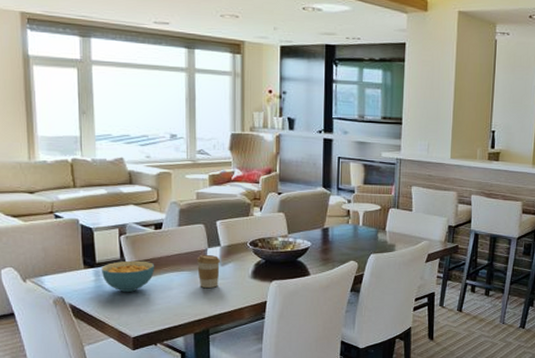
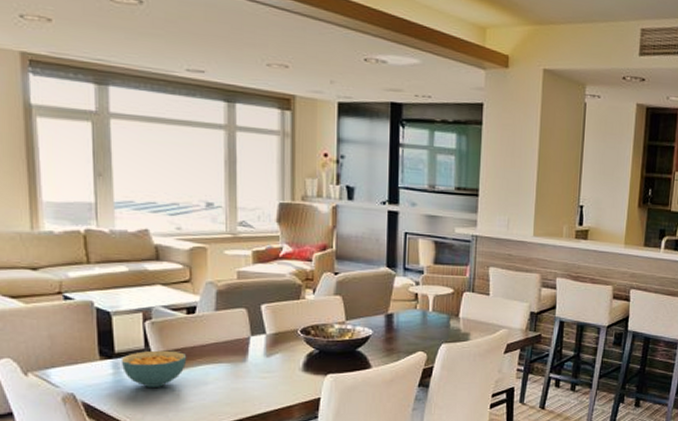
coffee cup: present [197,254,221,288] -> none [238,343,267,382]

